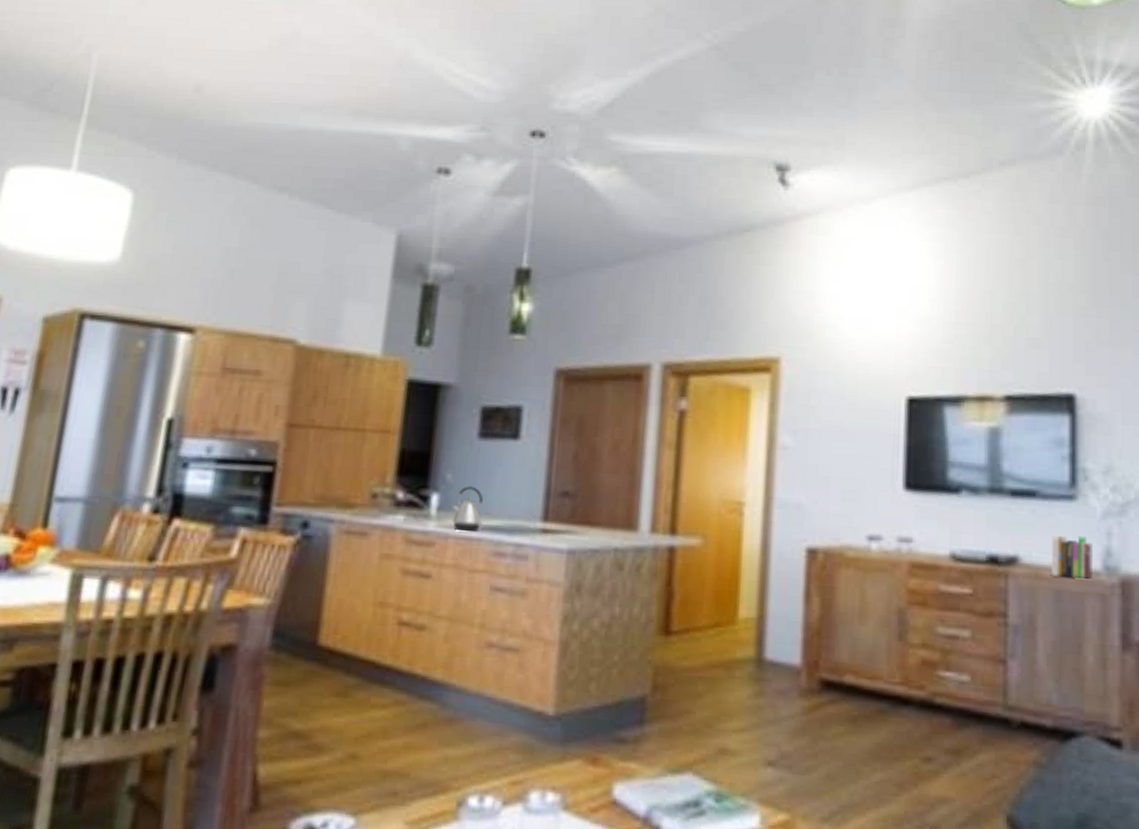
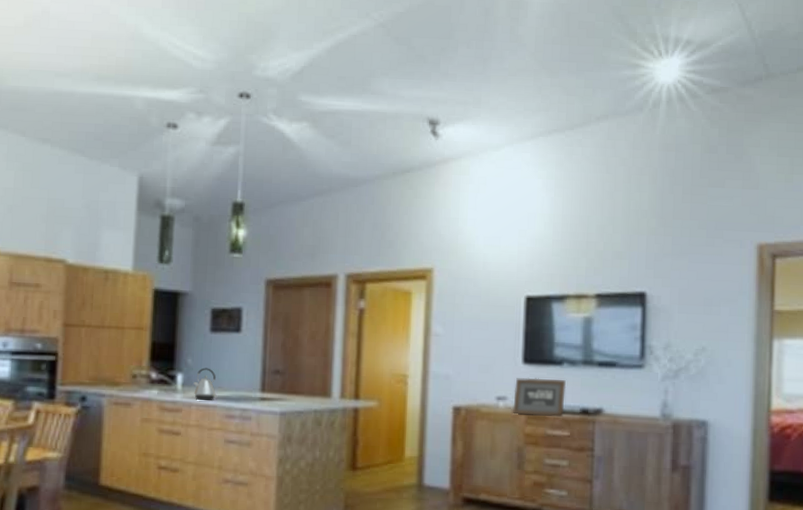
picture frame: none [891,509,965,566] -> present [513,377,566,417]
books: present [1052,536,1092,579] -> none [625,394,654,423]

